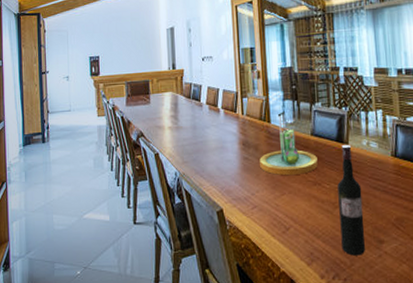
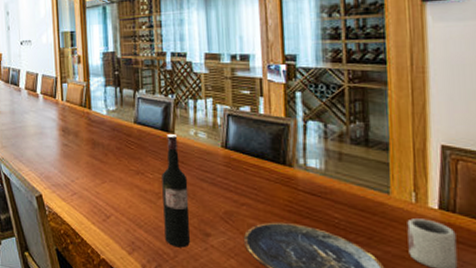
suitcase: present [260,111,318,175] -> none [80,98,141,163]

